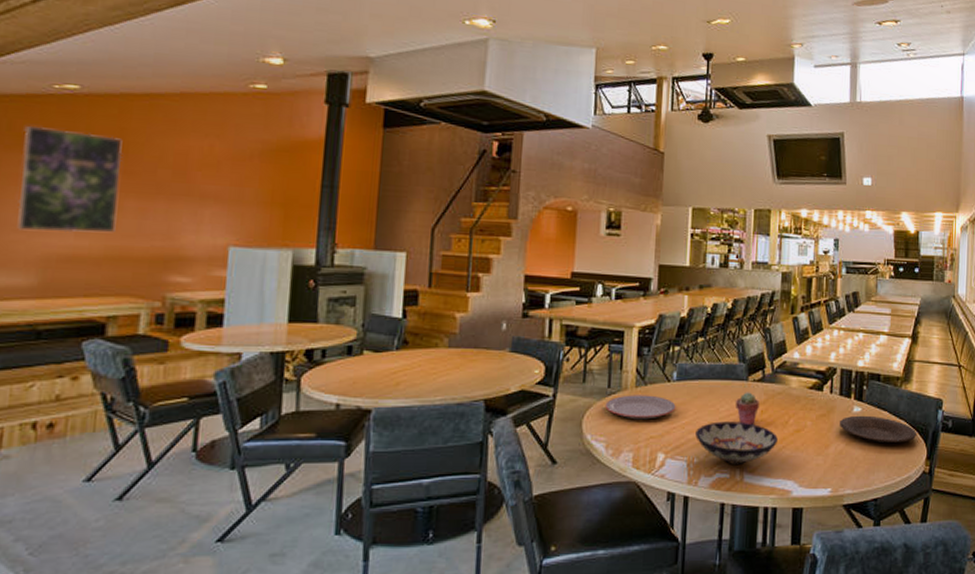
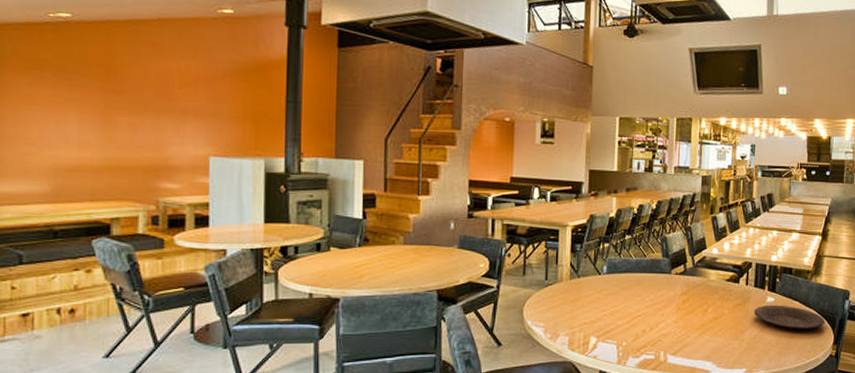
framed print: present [17,126,123,233] -> none [27,51,113,146]
plate: present [605,395,676,420] -> none [543,286,606,308]
bowl: present [695,421,778,466] -> none [624,310,698,348]
potted succulent: present [735,392,759,424] -> none [659,284,681,312]

